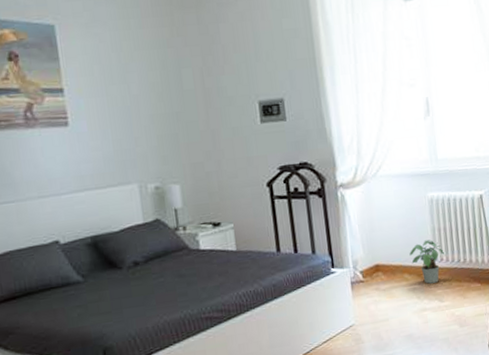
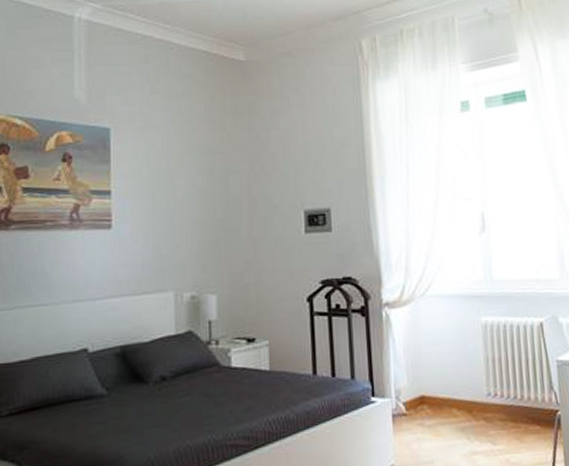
potted plant: present [409,239,444,284] -> none [459,370,499,422]

